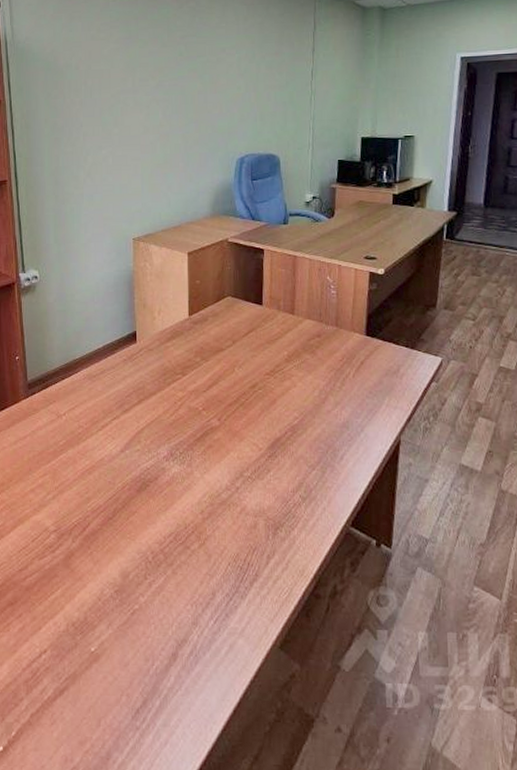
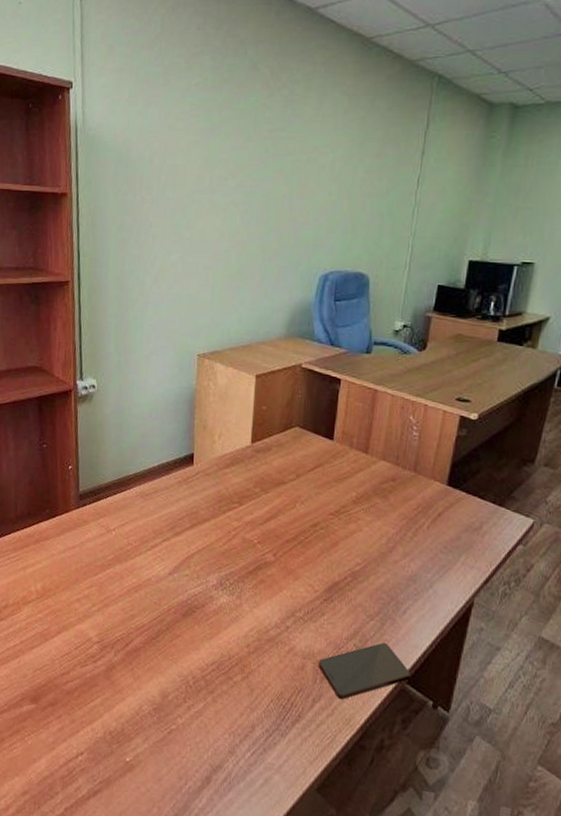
phone: none [270,490,354,552] -> present [319,643,412,700]

